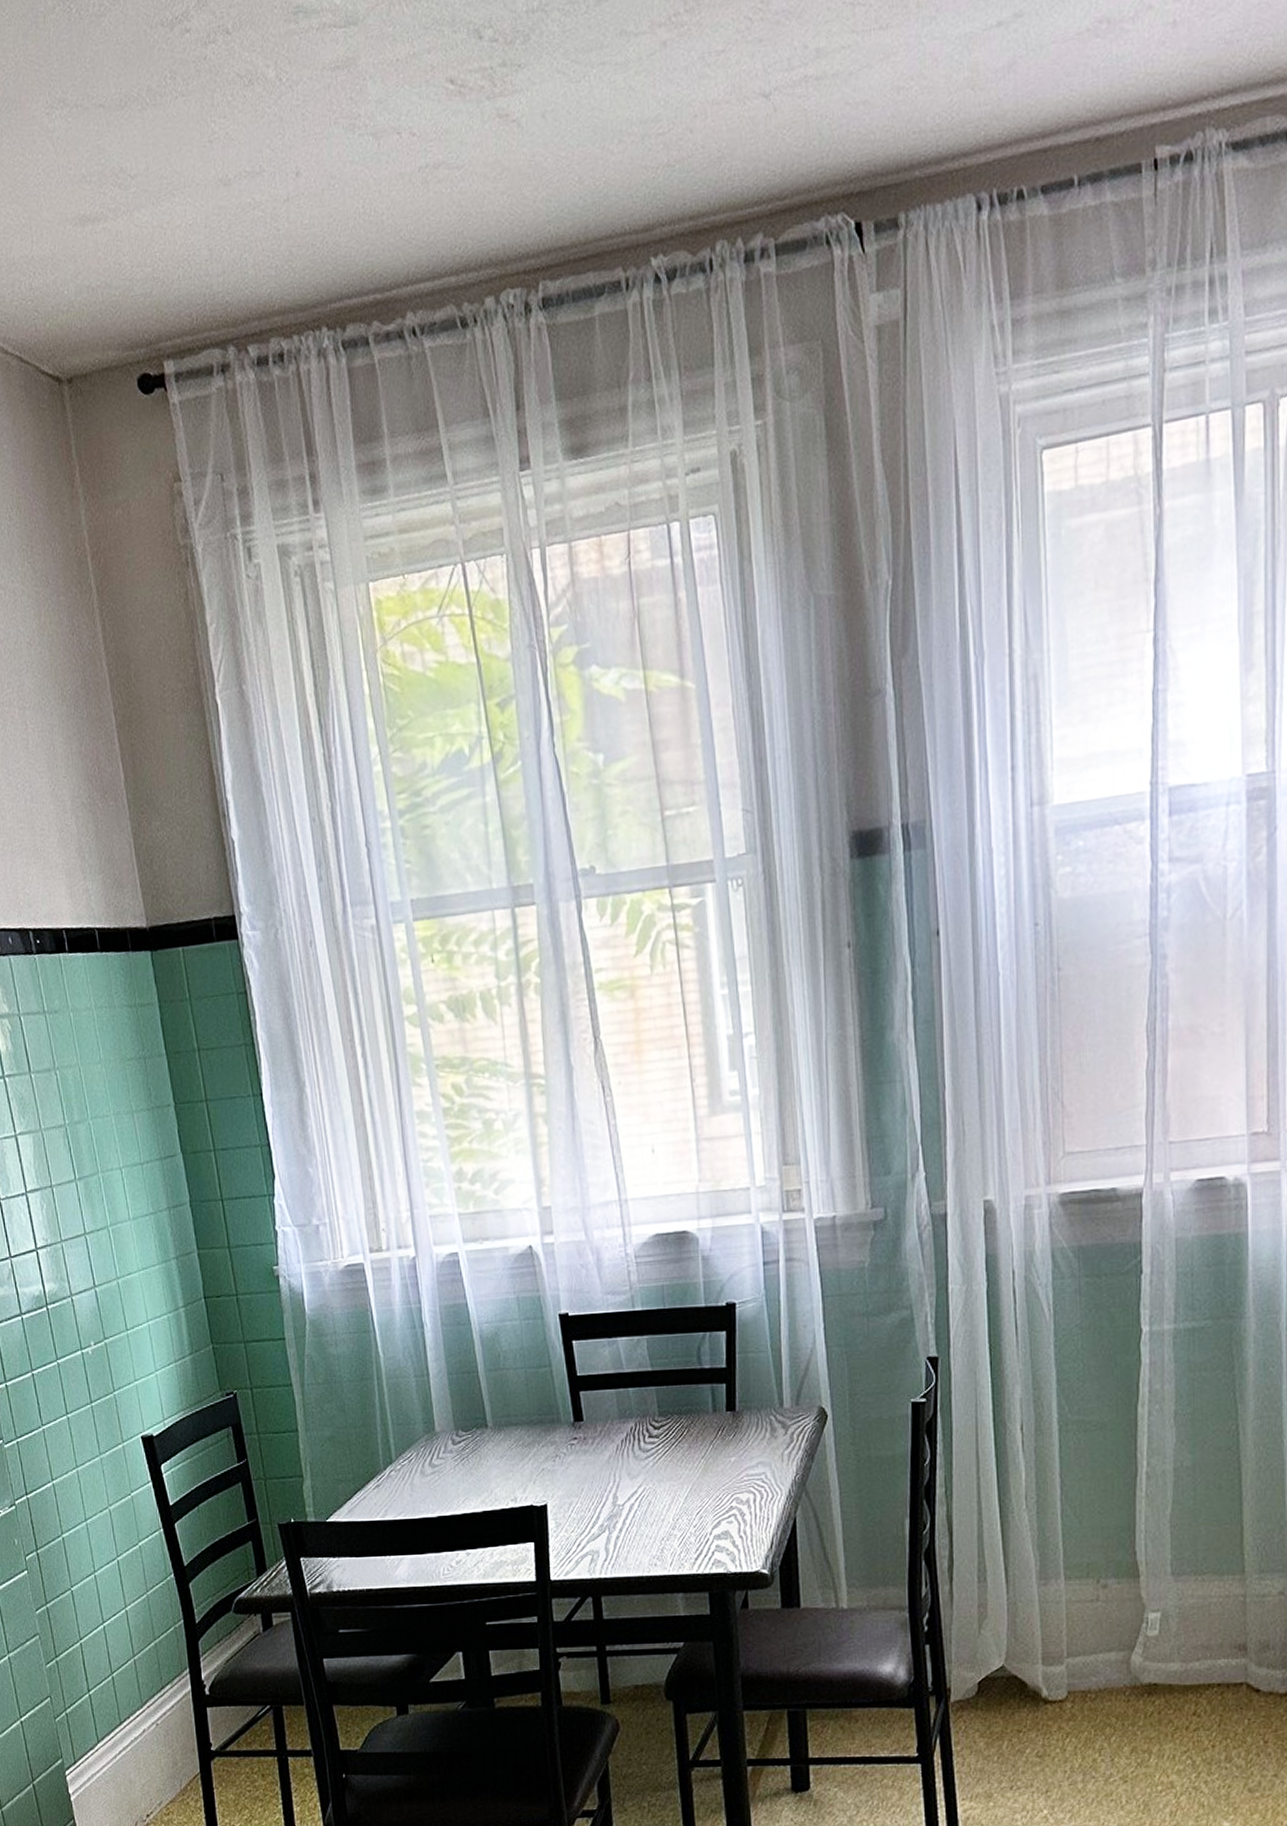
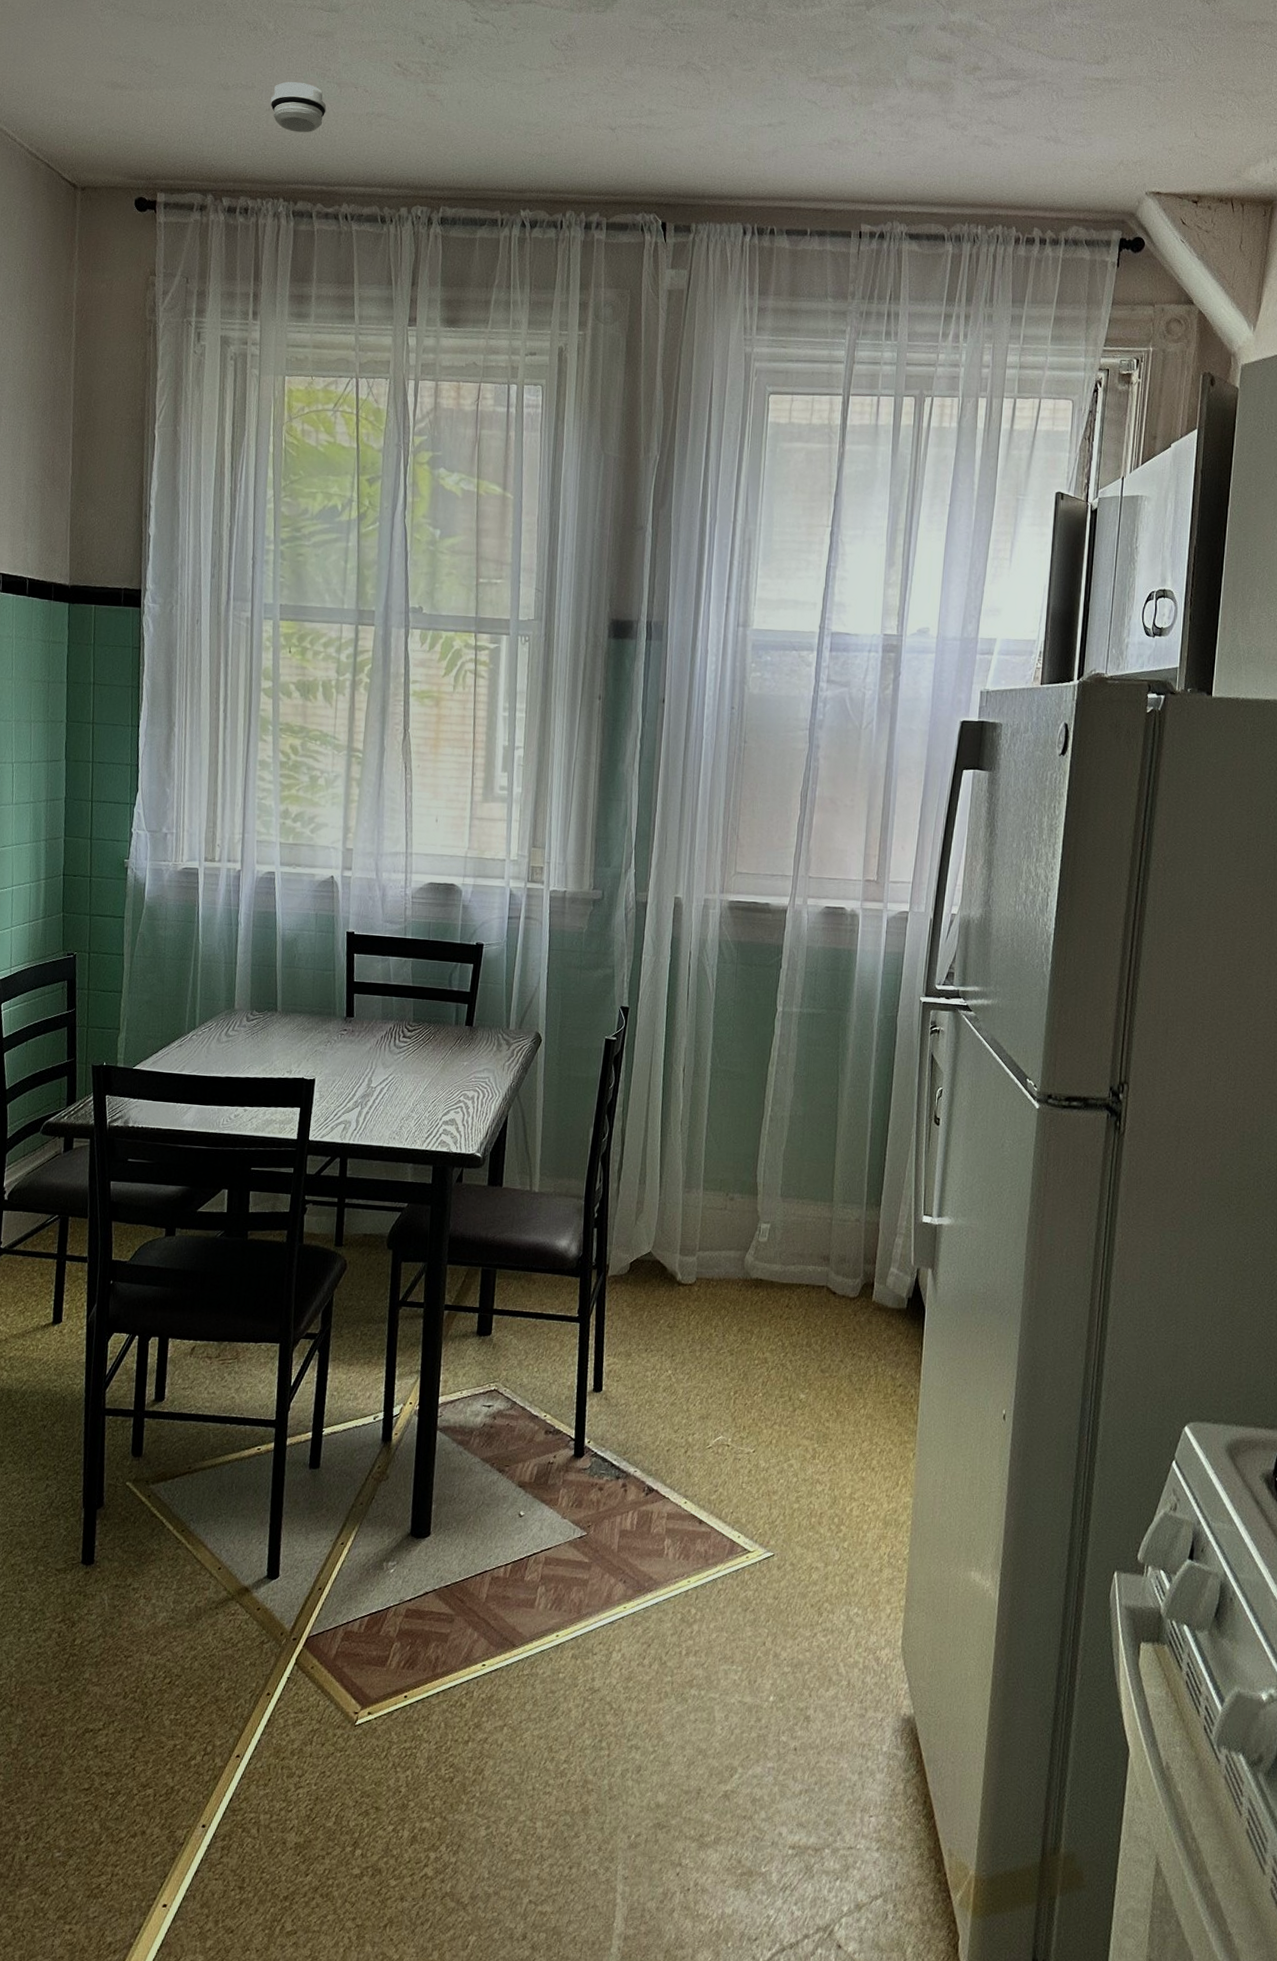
smoke detector: none [288,145,364,224] -> present [270,82,327,133]

